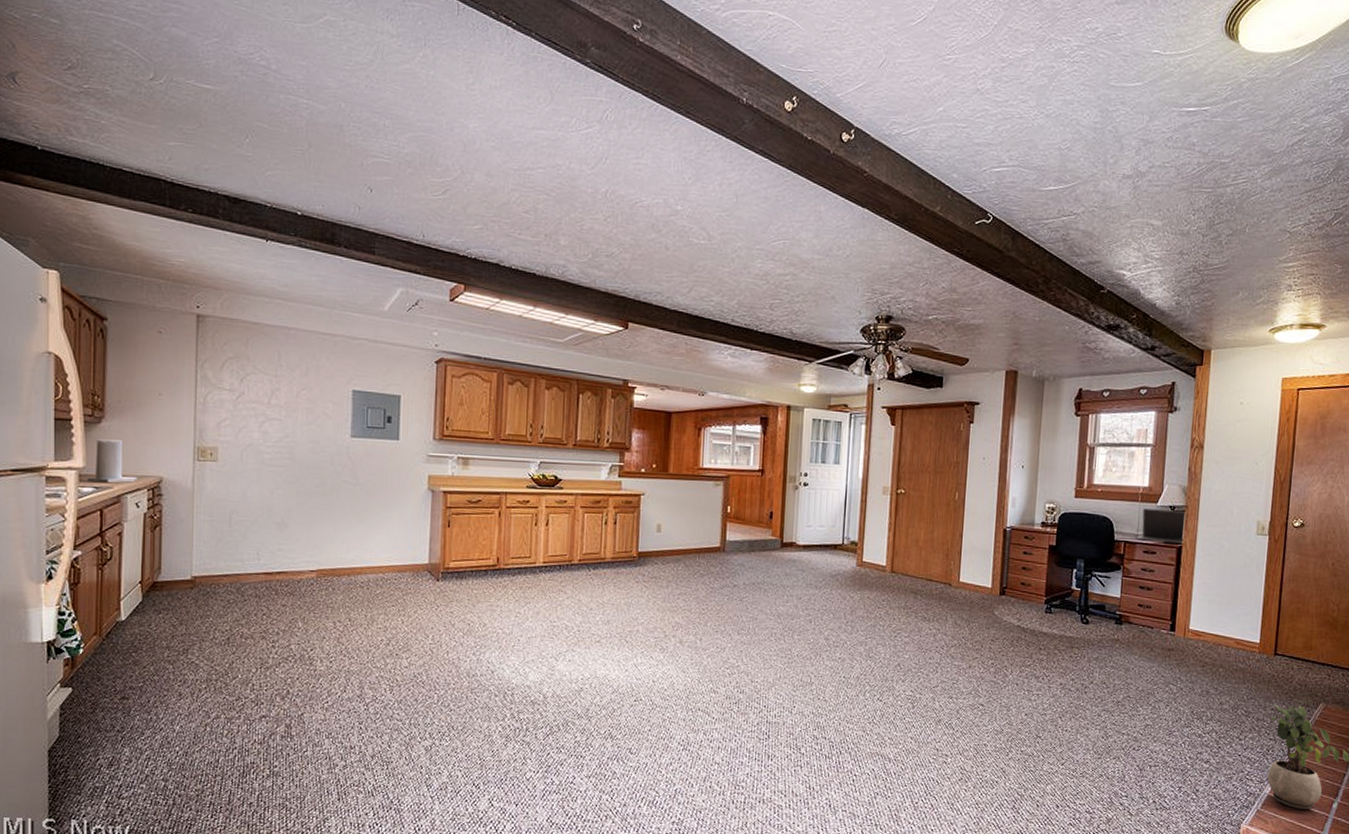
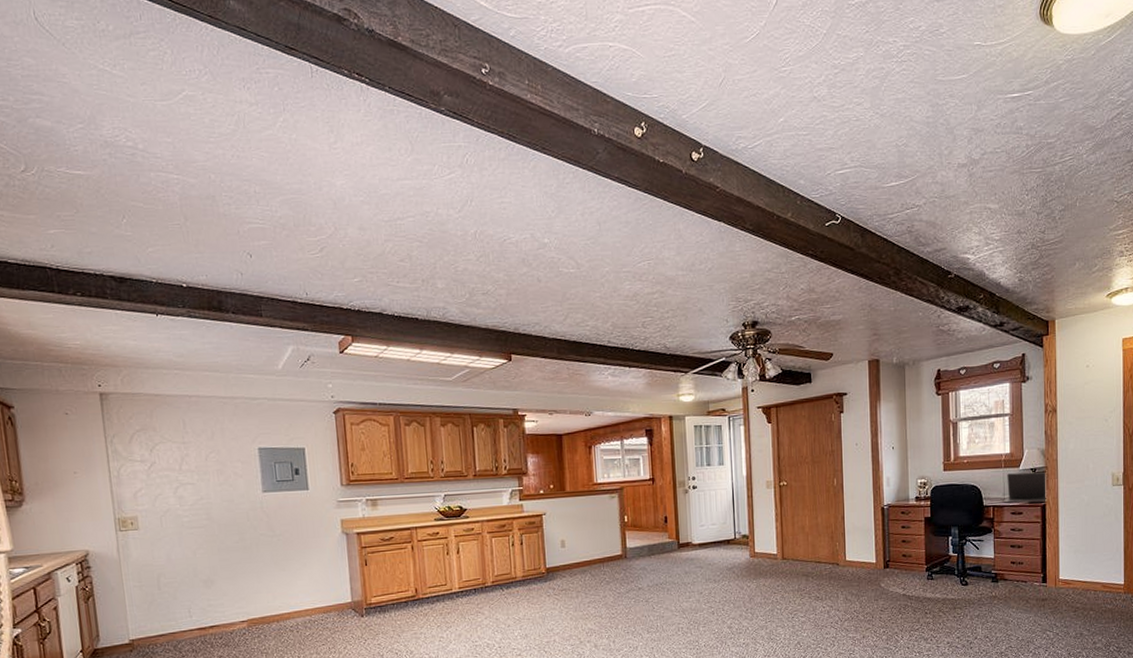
paper towel: present [87,439,138,484] -> none [16,520,65,563]

